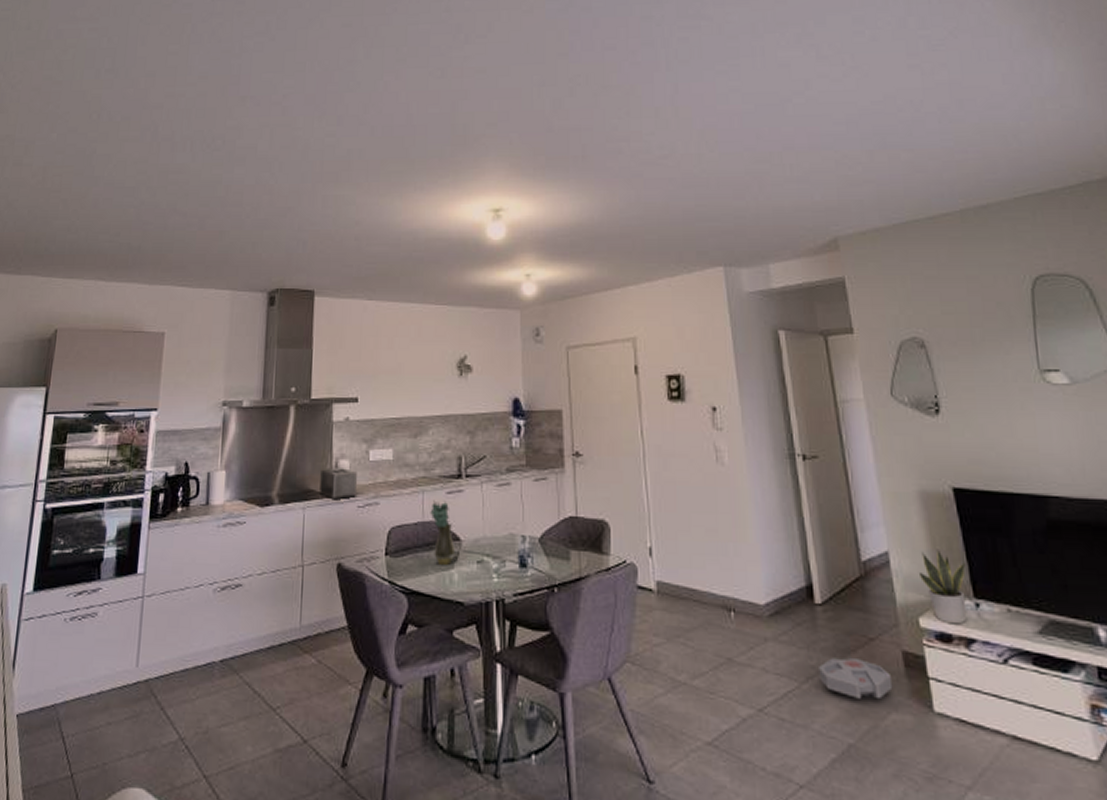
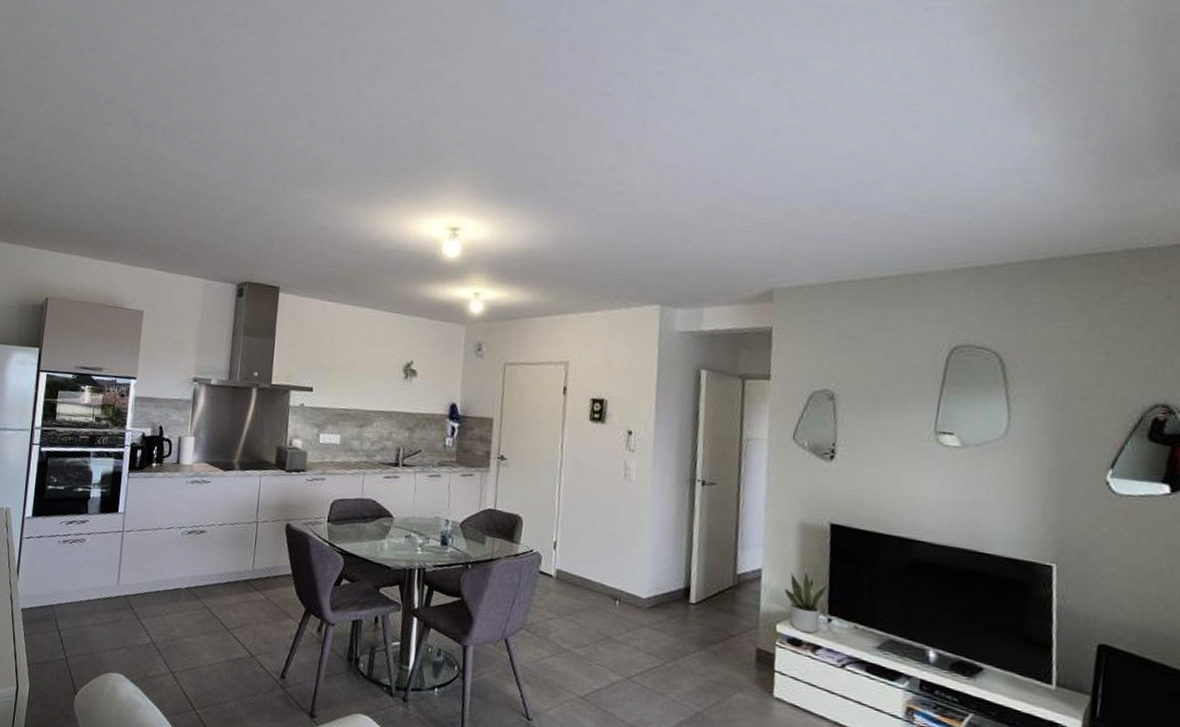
vase: present [430,500,455,566] -> none [368,482,387,536]
robot vacuum: present [819,657,893,699] -> none [682,646,744,681]

